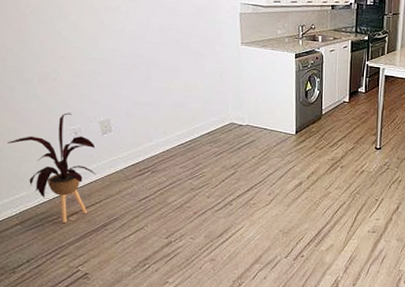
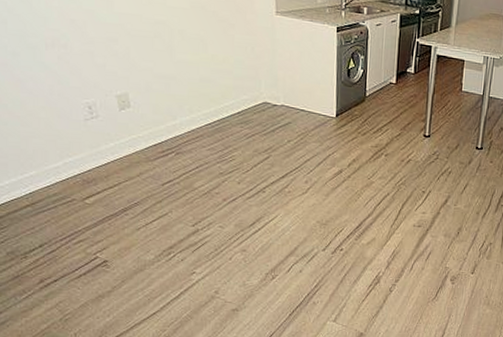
house plant: present [7,112,96,223] -> none [13,84,114,206]

